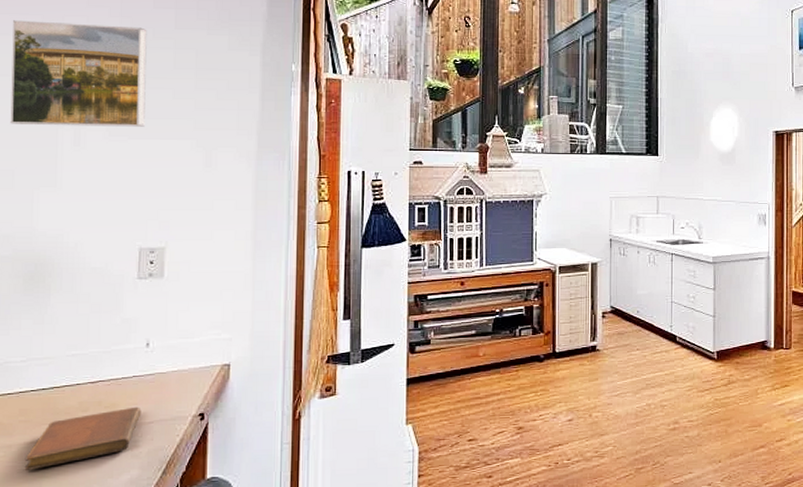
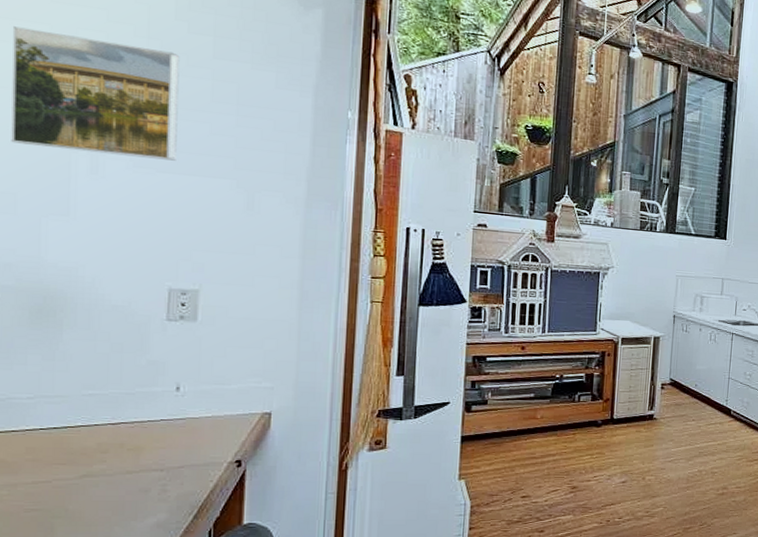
notebook: present [24,406,142,470] -> none [32,450,170,510]

